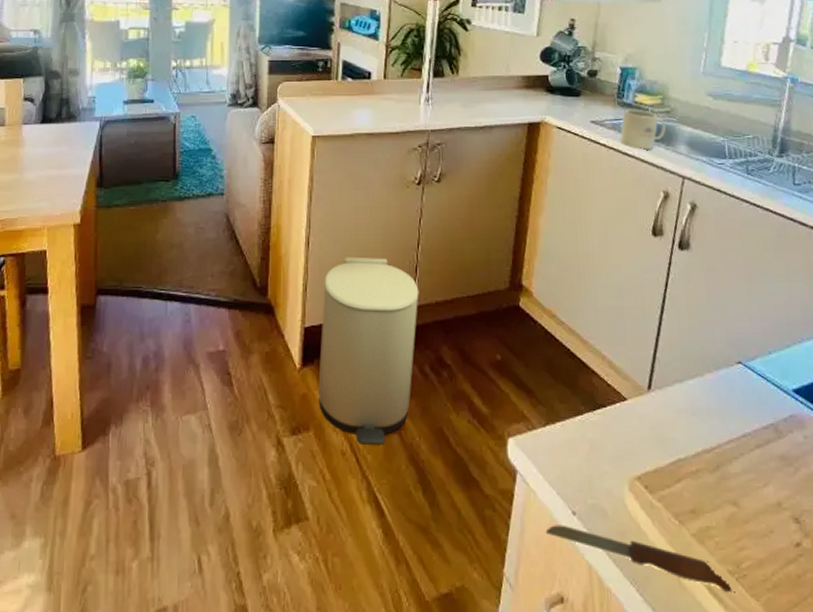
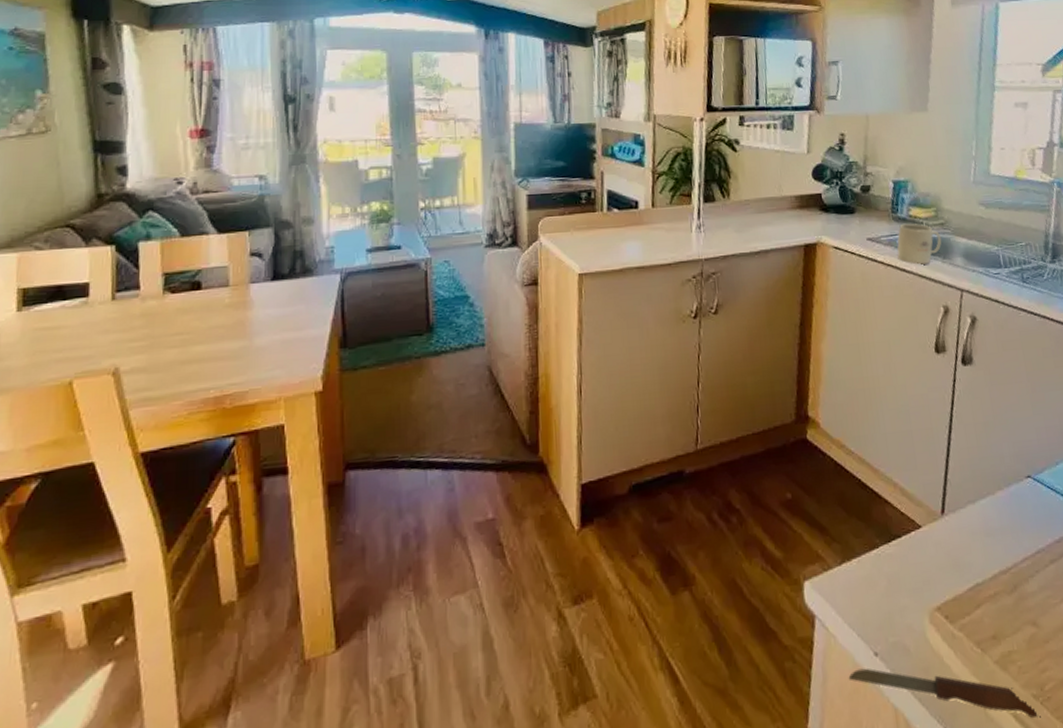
pedal bin: present [318,256,419,446] -> none [599,400,702,607]

